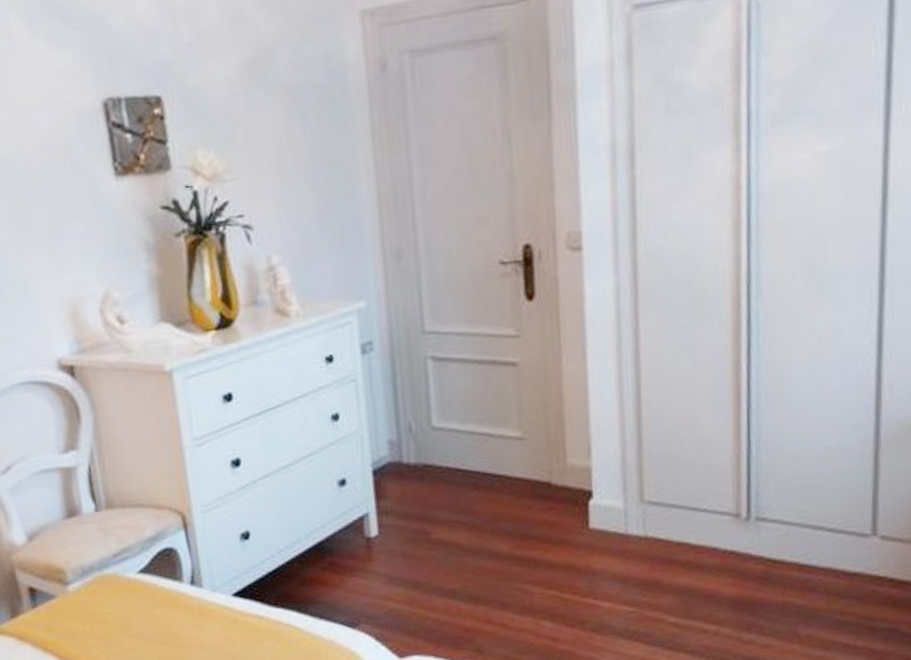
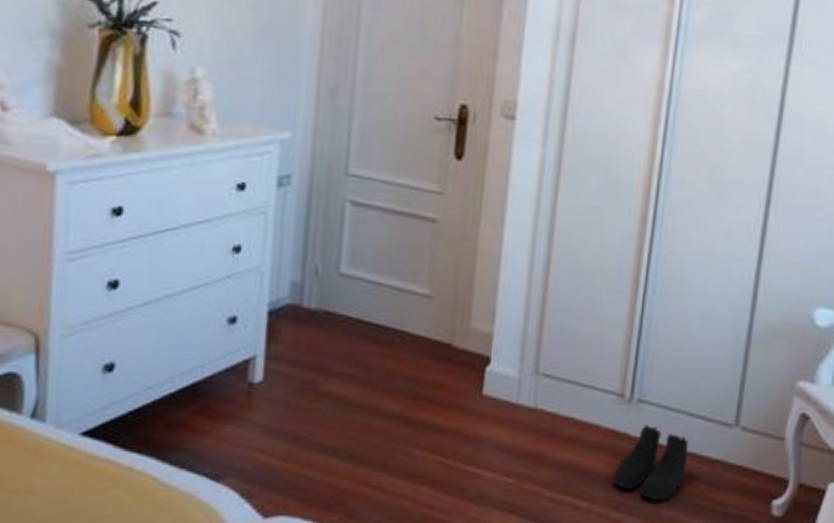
boots: none [739,543,821,619] -> present [612,425,689,501]

